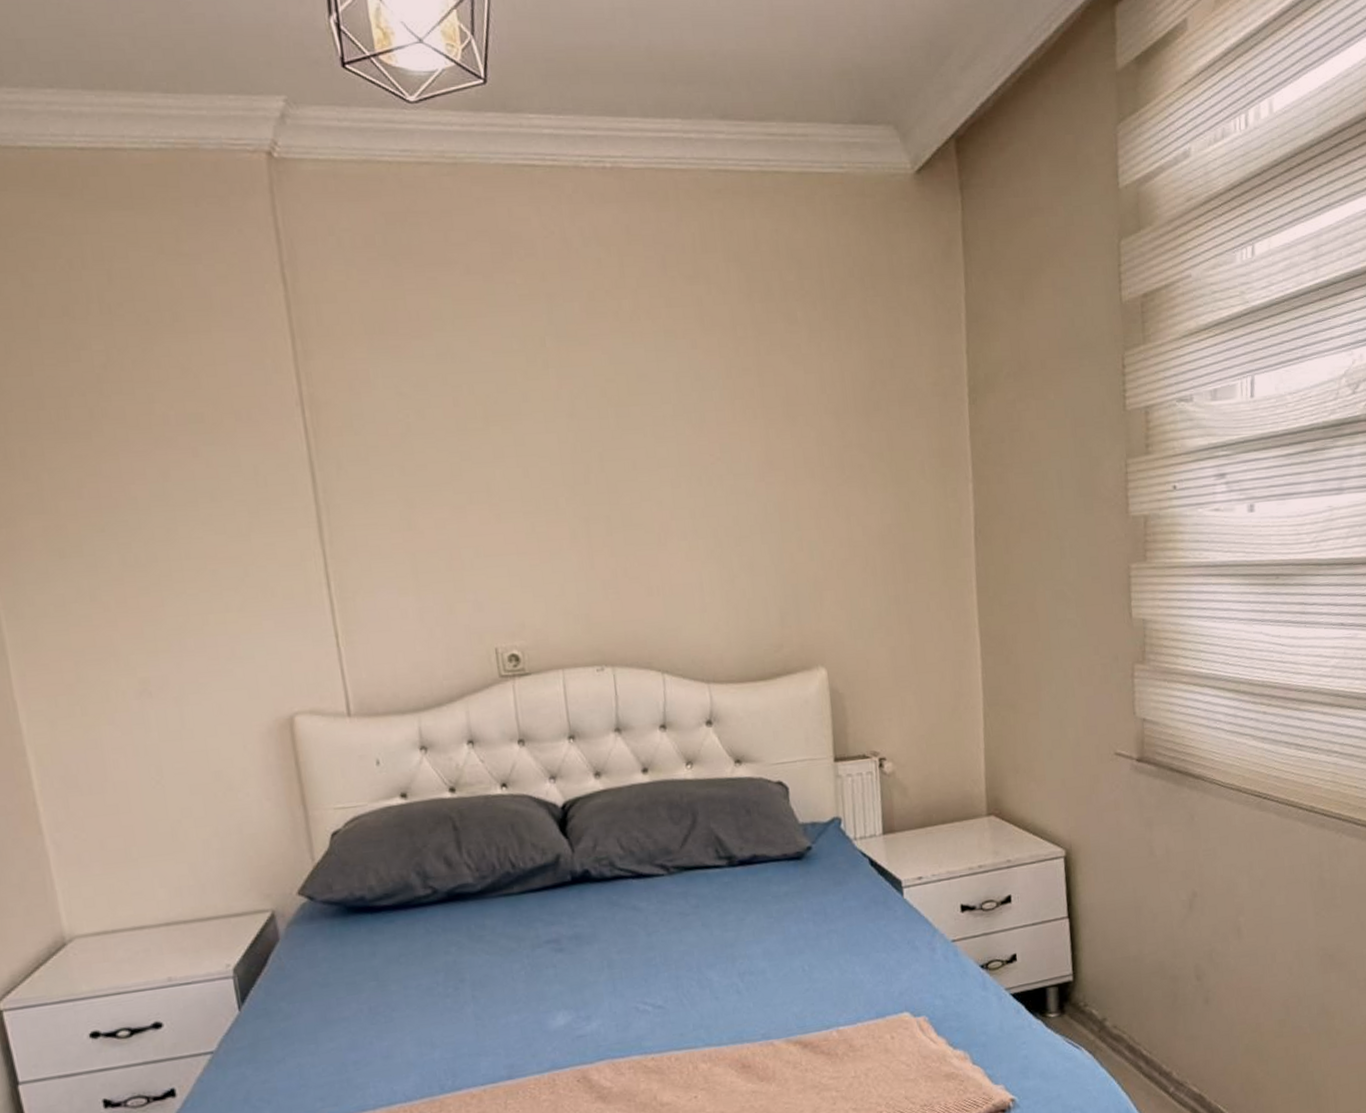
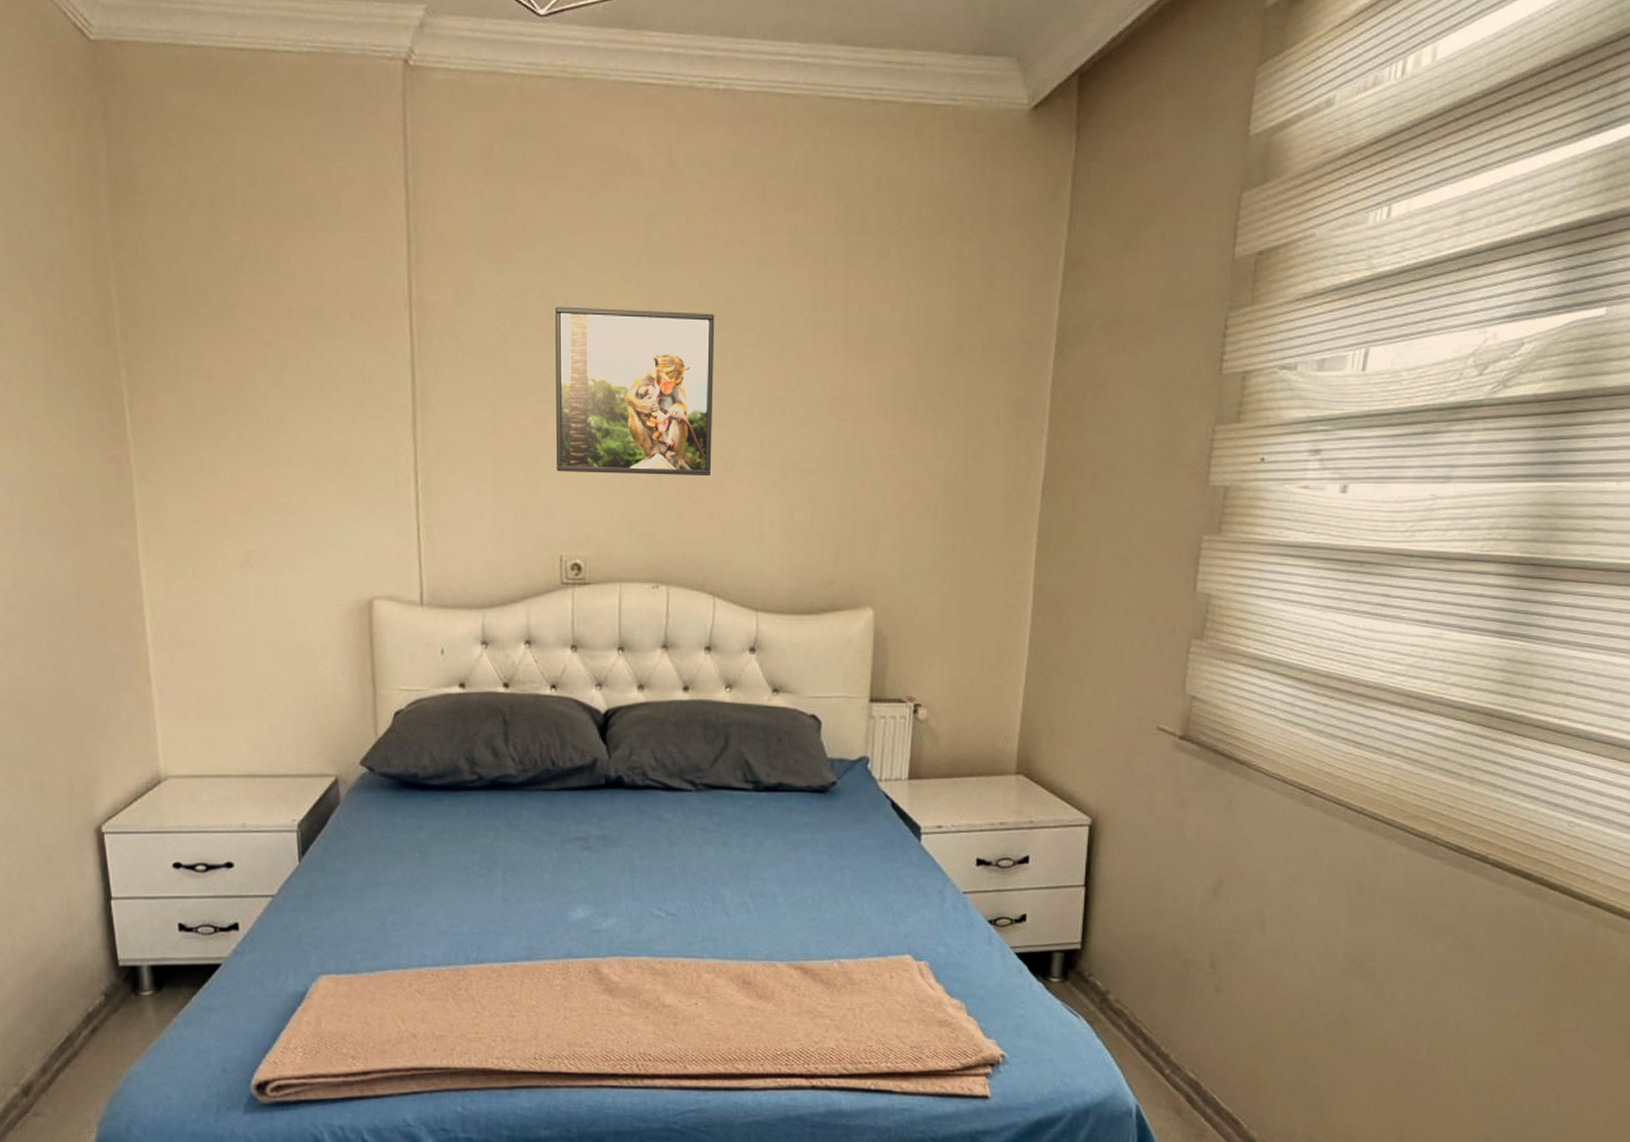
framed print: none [460,388,644,562] -> present [555,306,715,475]

